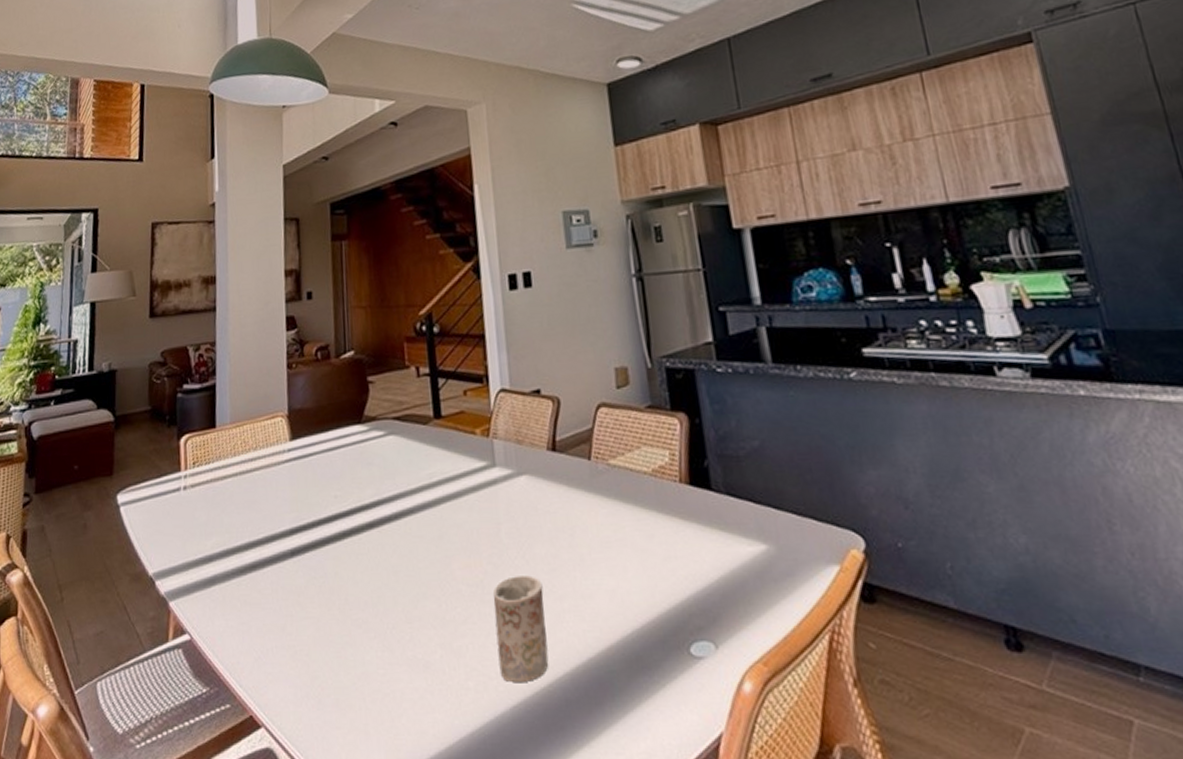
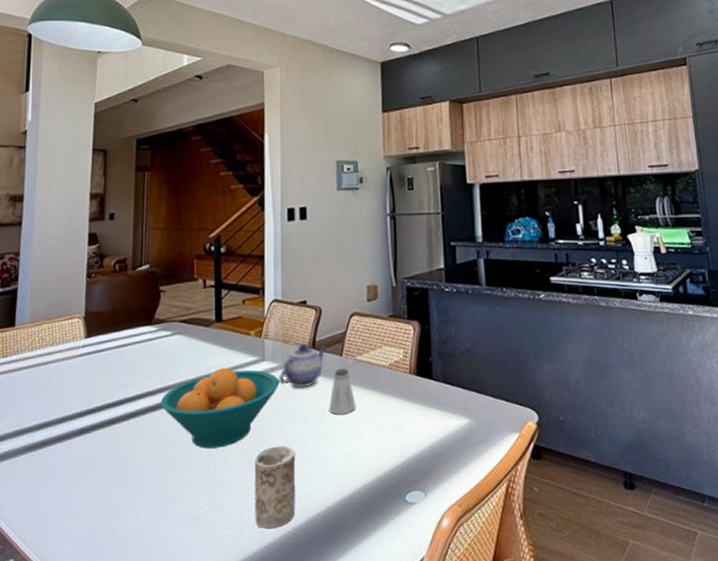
fruit bowl: none [377,475,516,577] -> present [160,367,279,449]
teapot: none [513,443,570,501] -> present [278,343,326,388]
saltshaker: none [579,476,615,536] -> present [329,369,356,415]

